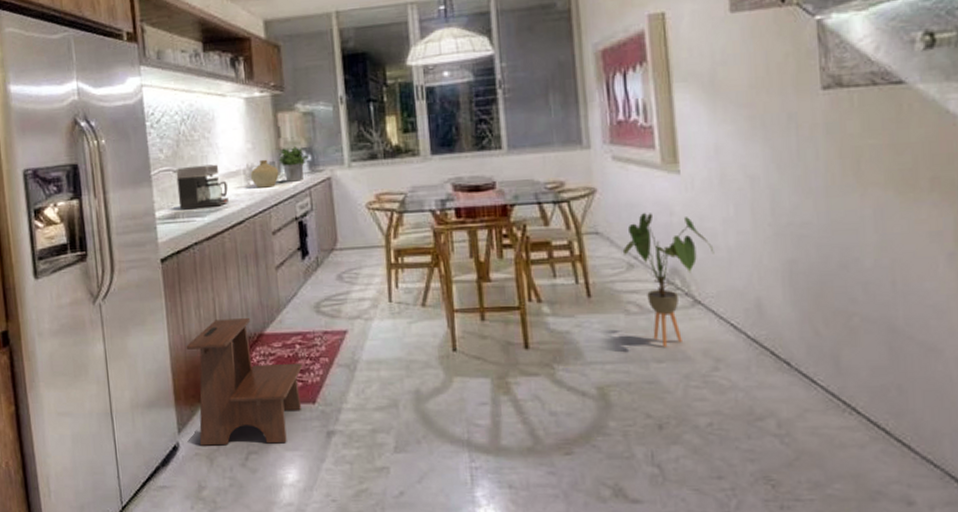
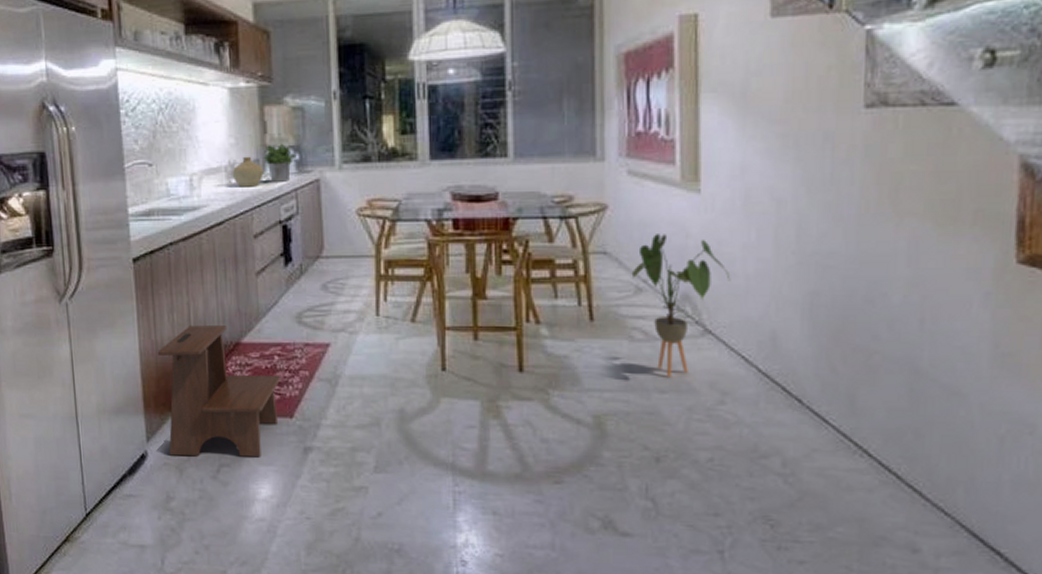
coffee maker: present [176,164,229,210] -> none [151,159,208,207]

